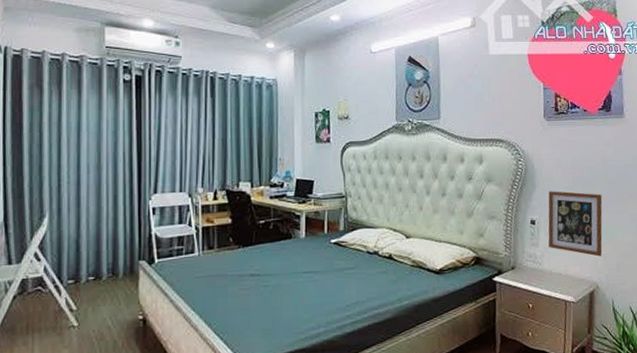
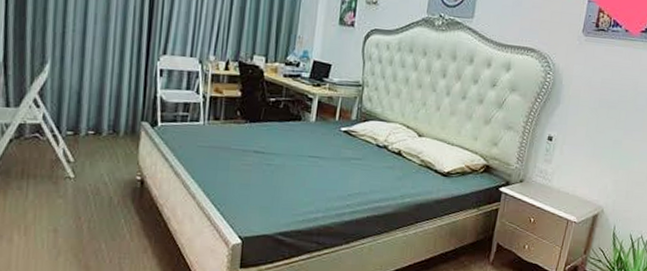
picture frame: present [548,191,603,257] -> none [560,109,626,182]

